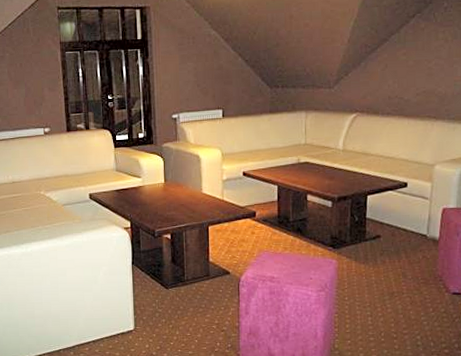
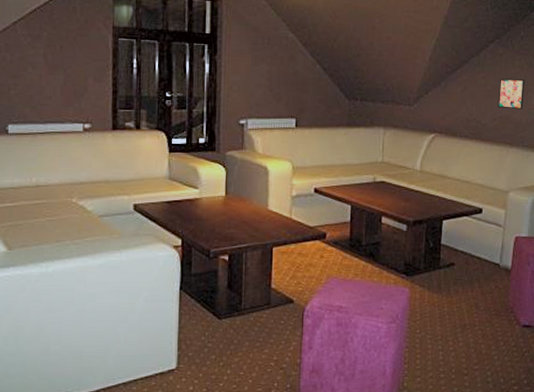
wall art: none [421,51,450,83] -> present [498,78,525,110]

